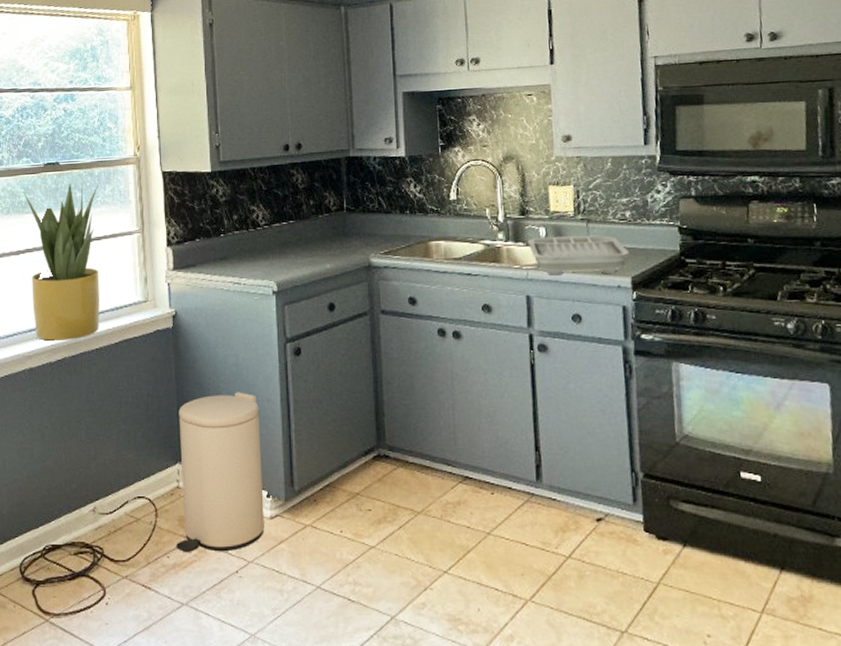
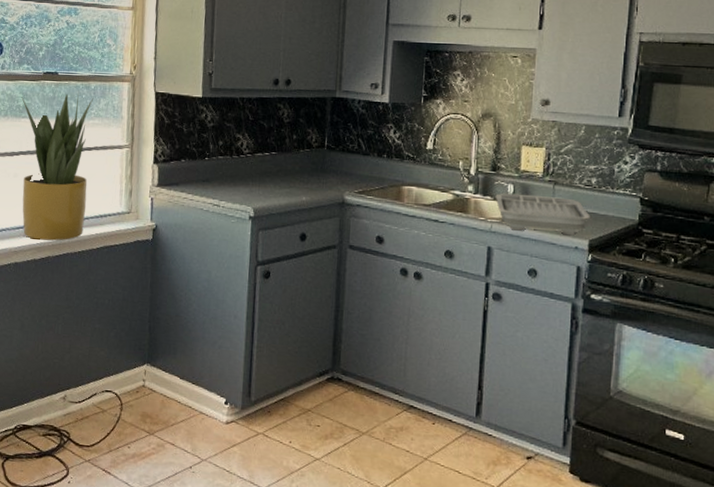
pedal bin: present [176,392,265,552] -> none [137,306,226,448]

